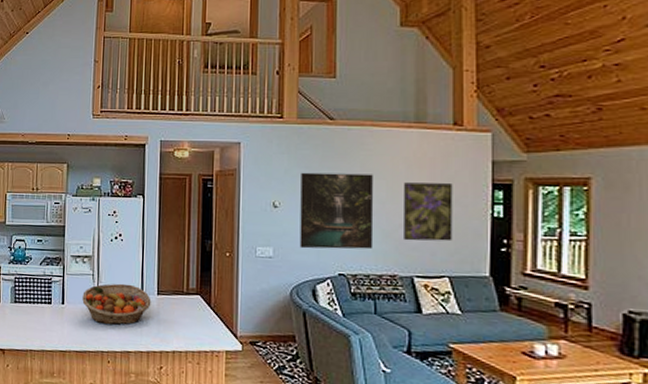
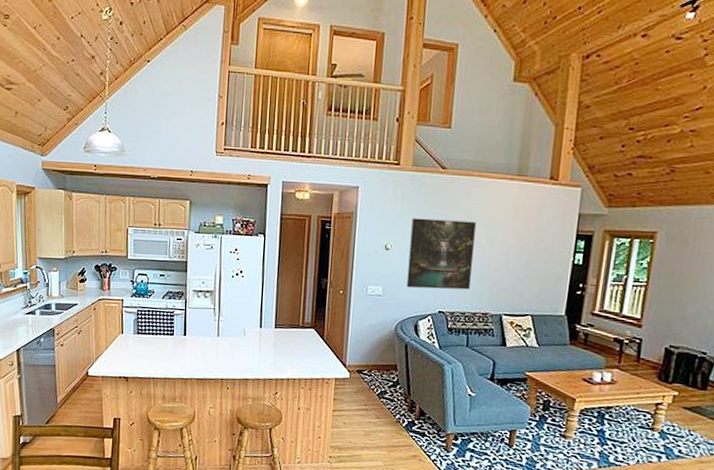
fruit basket: present [82,283,151,325] -> none [203,317,269,355]
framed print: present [404,182,453,242] -> none [497,230,543,285]

